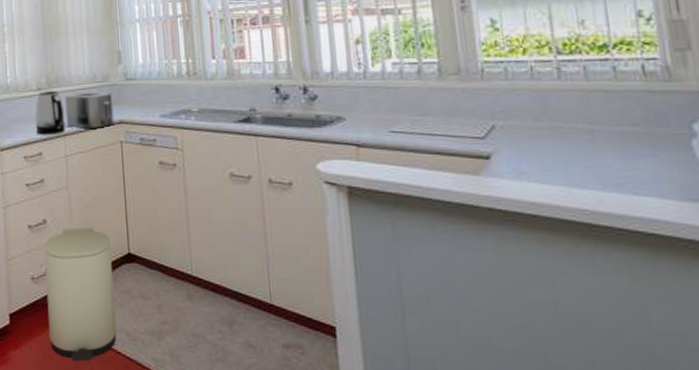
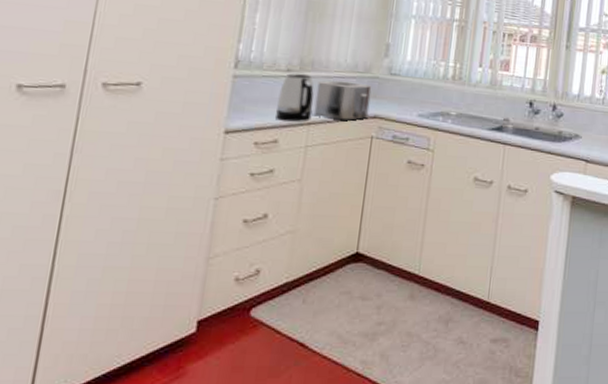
pedal bin: present [44,226,117,361] -> none [244,223,340,369]

